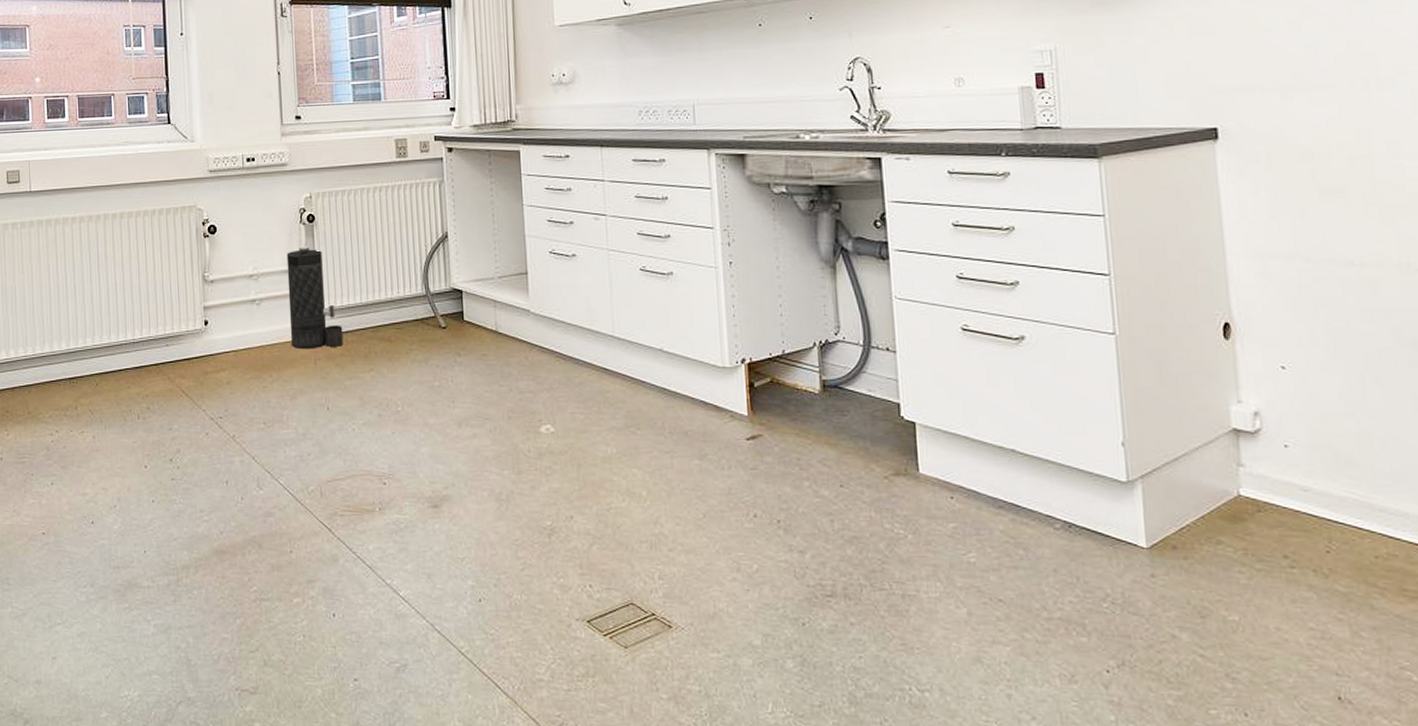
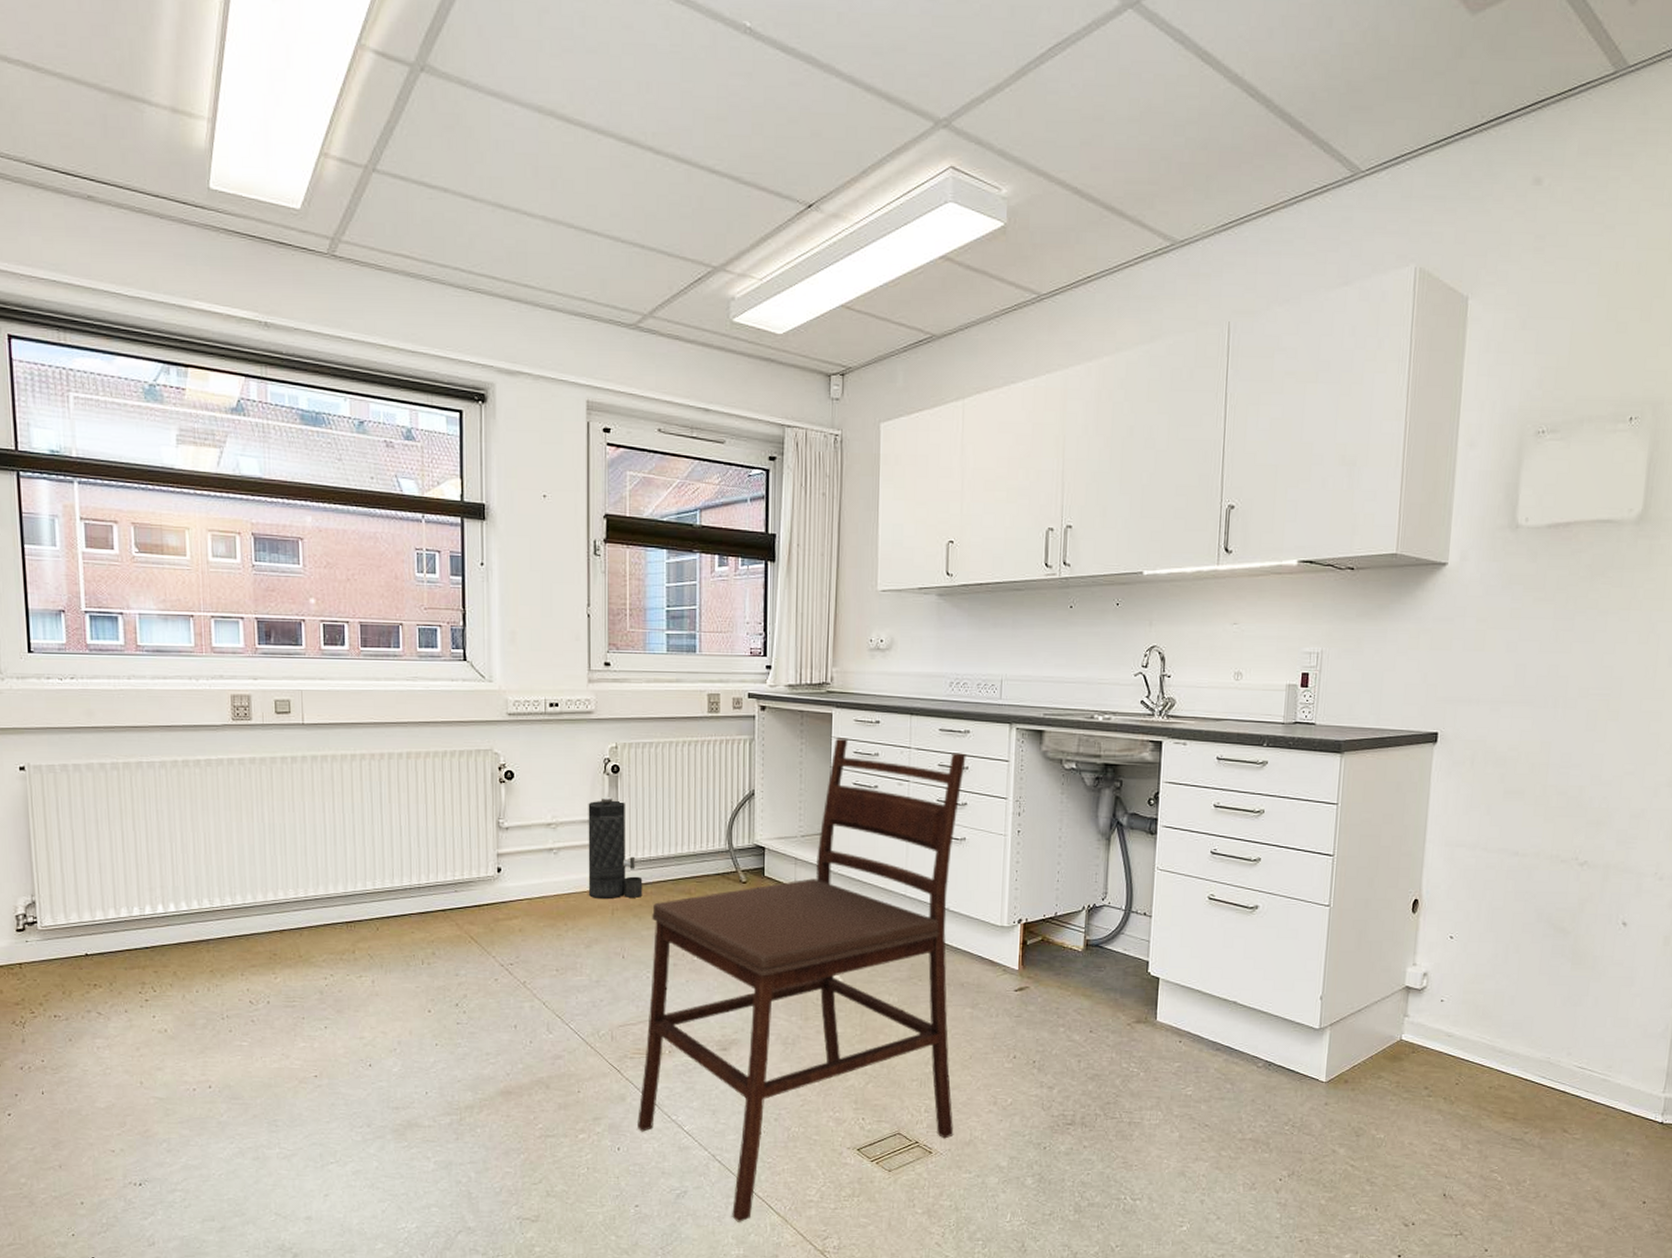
dining chair: none [351,174,695,702] -> present [637,738,966,1222]

